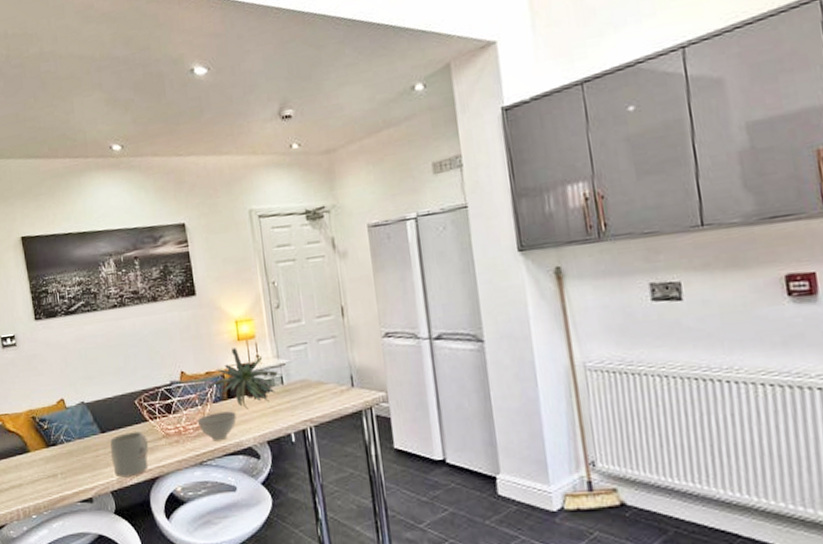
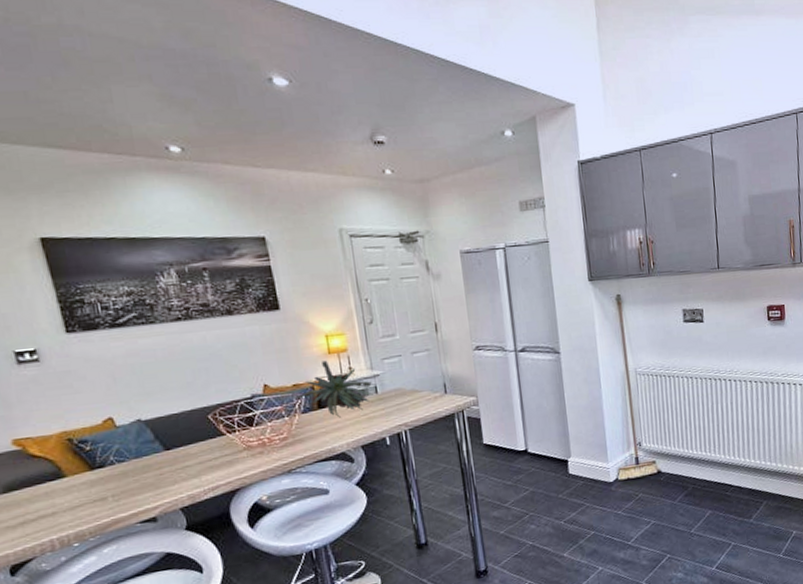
mug: present [110,431,149,478] -> none [177,446,227,494]
bowl: present [197,411,237,442] -> none [284,420,328,450]

